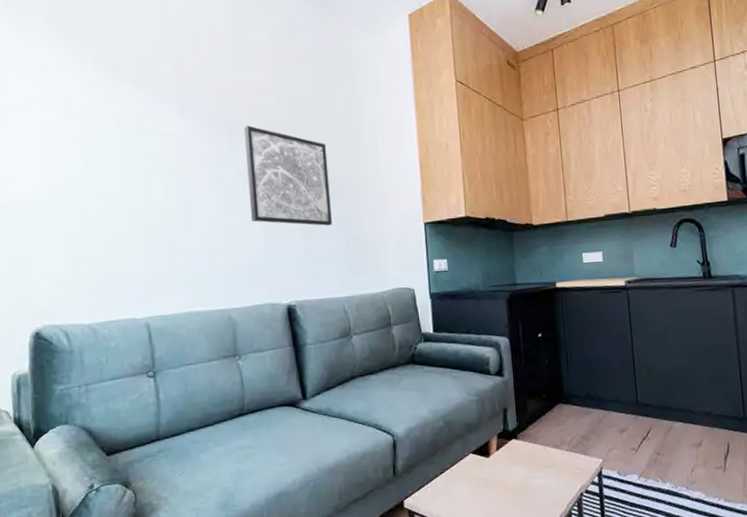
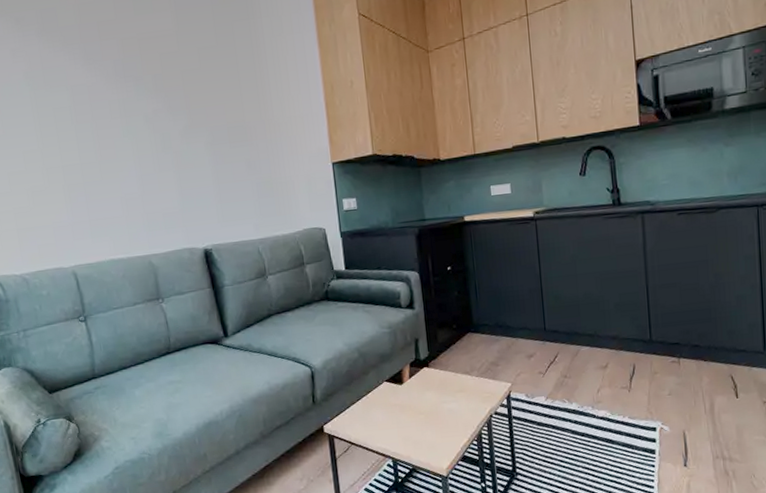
wall art: present [243,125,332,226] -> none [149,73,242,171]

